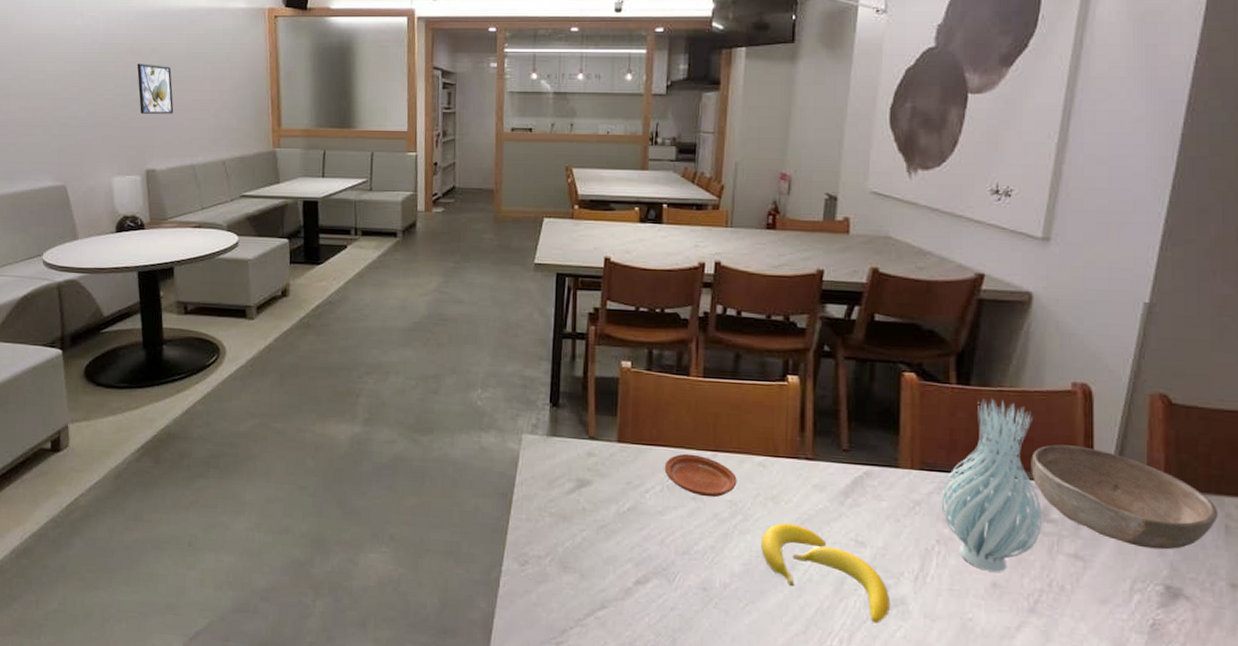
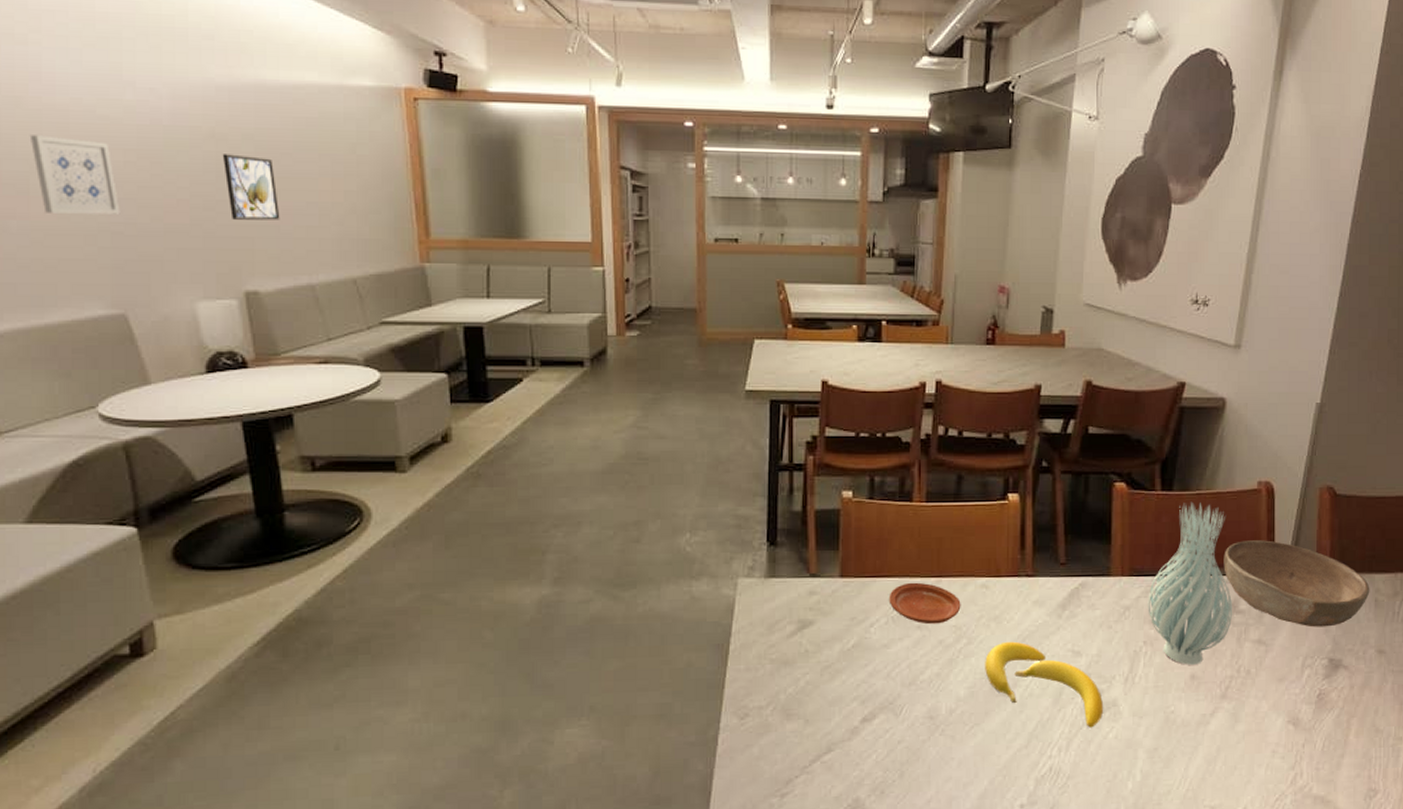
wall art: none [14,53,67,110] -> present [29,135,120,214]

